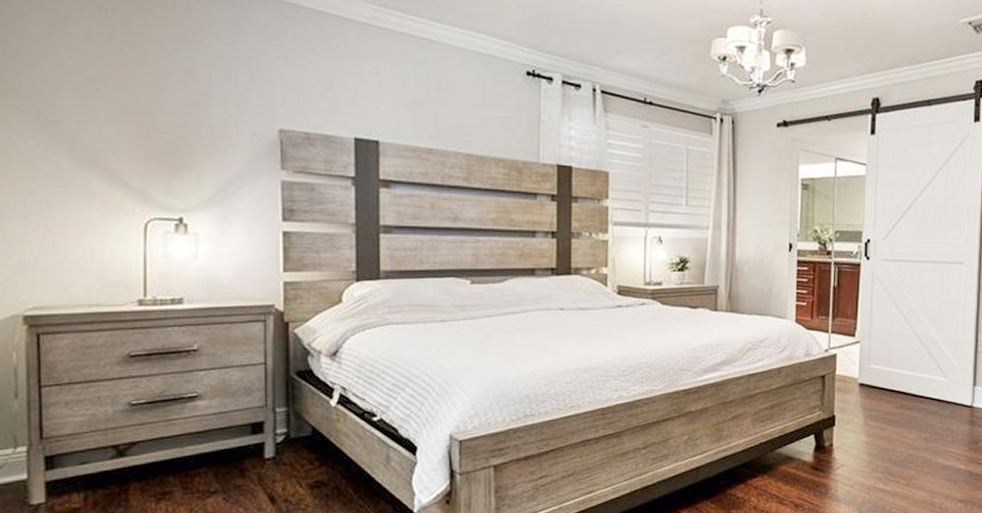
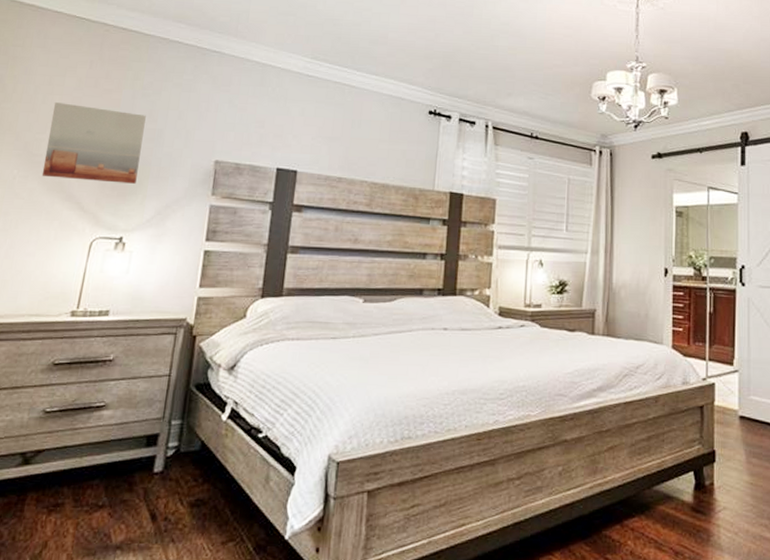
wall art: none [62,57,187,157] -> present [41,102,146,184]

